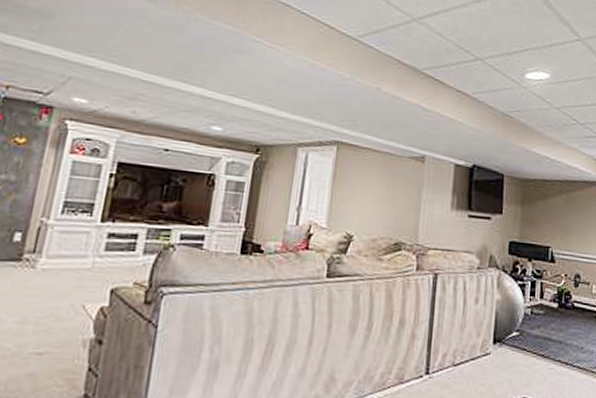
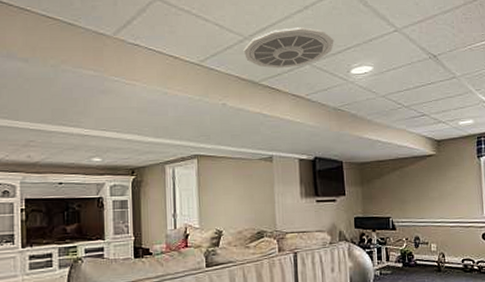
ceiling vent: none [409,16,511,61] -> present [243,27,334,69]

